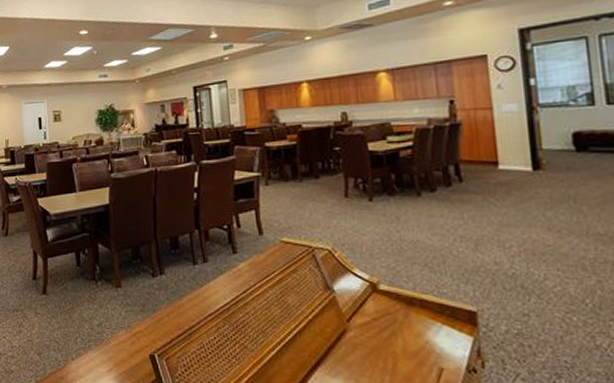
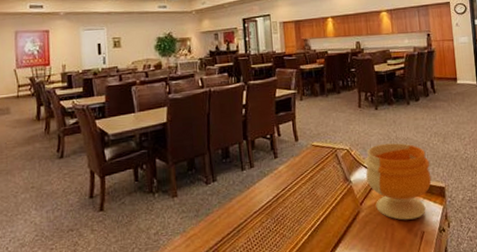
footed bowl: none [354,246,456,350] -> present [365,143,432,220]

